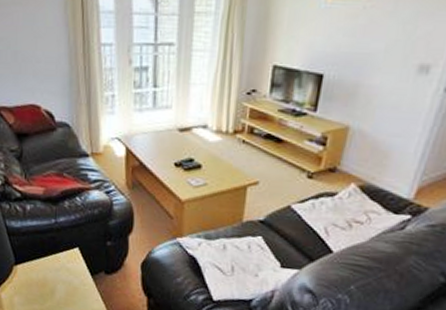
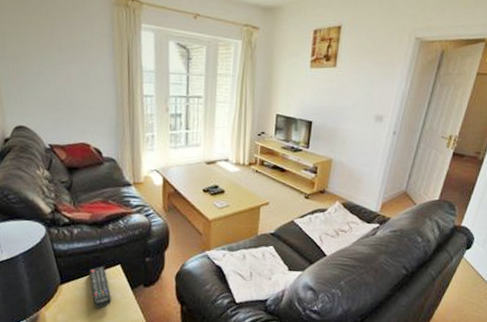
remote control: none [44,248,71,294] -> present [89,266,112,309]

